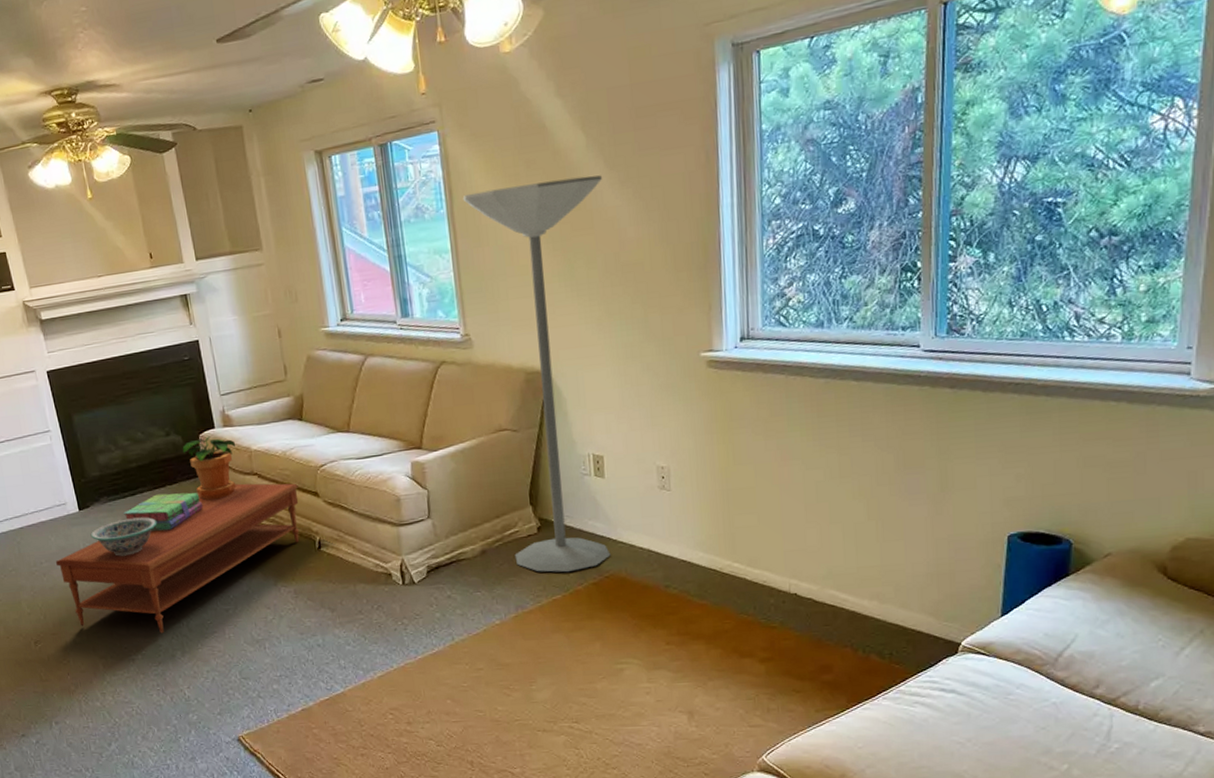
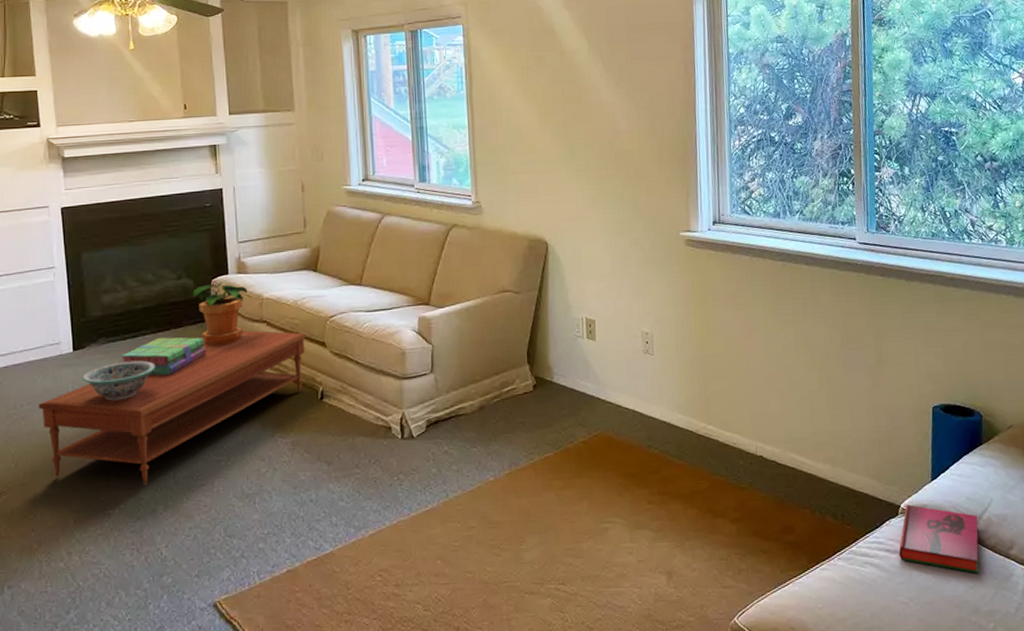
floor lamp: present [462,175,611,573] -> none [481,75,600,431]
hardback book: none [956,642,1057,713] -> present [898,504,979,573]

